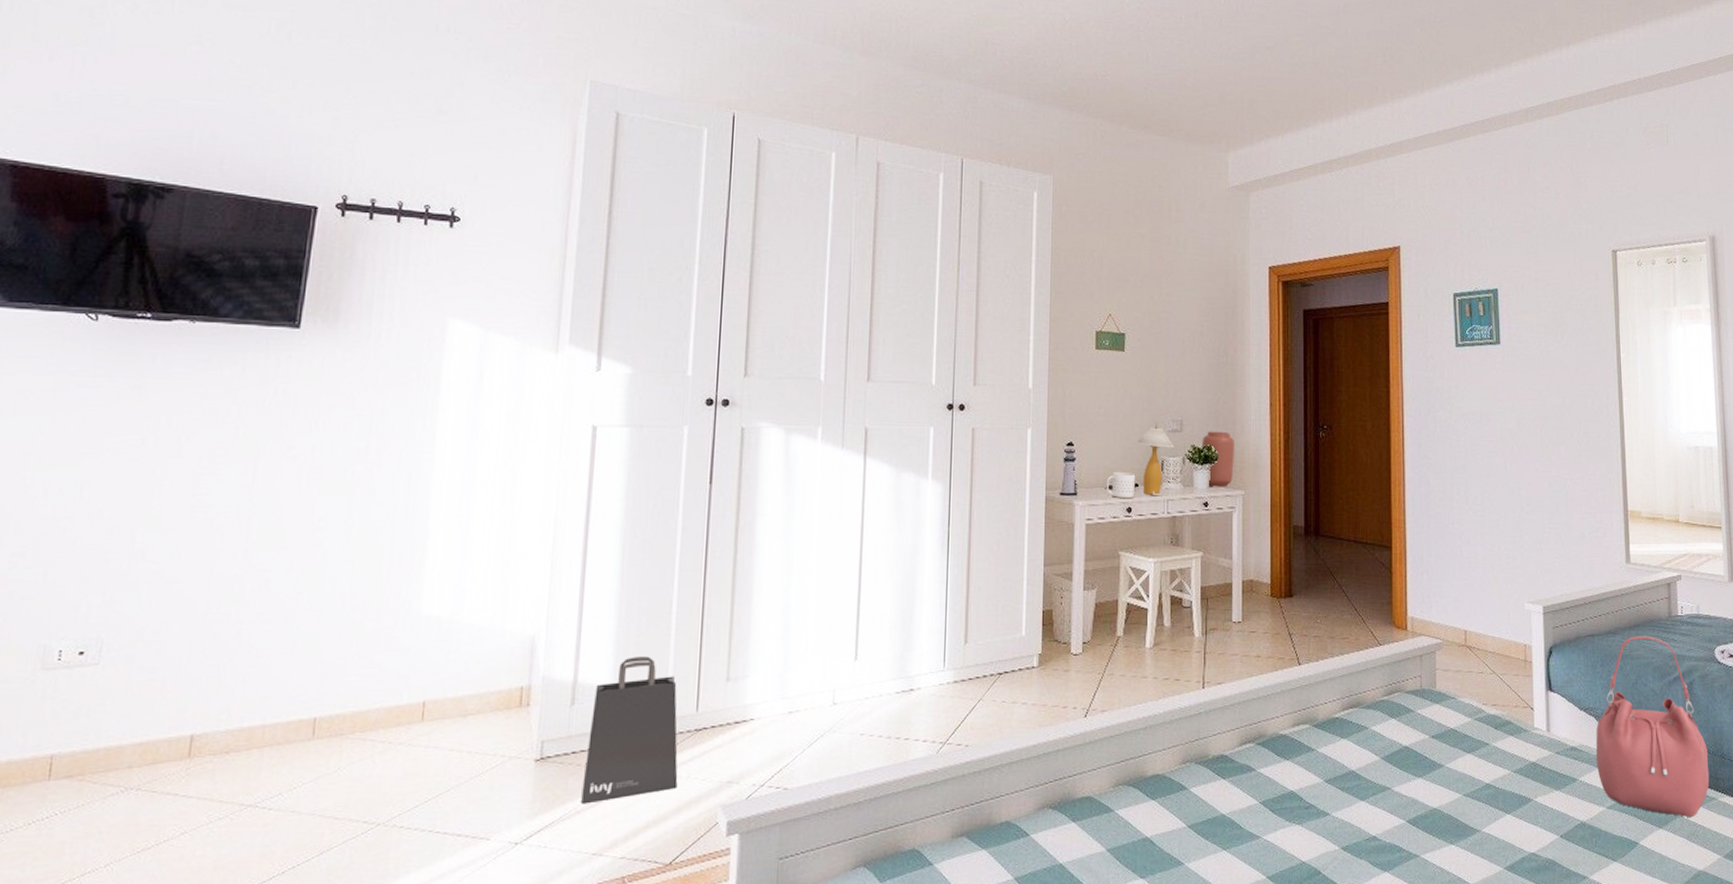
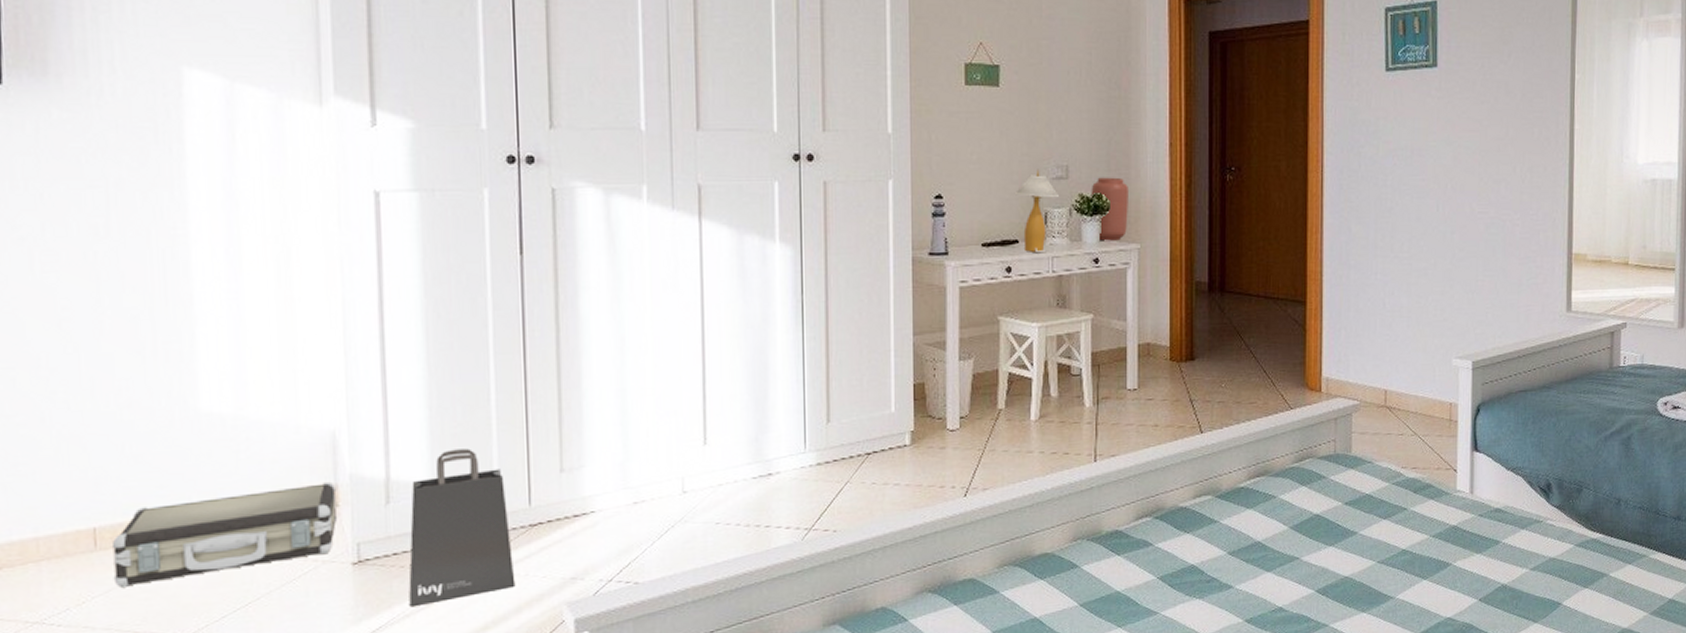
briefcase: none [324,682,530,775] -> present [111,481,338,587]
mug: present [1106,471,1136,499] -> none [981,226,1016,258]
handbag: present [1595,635,1710,817] -> none [1521,389,1642,576]

